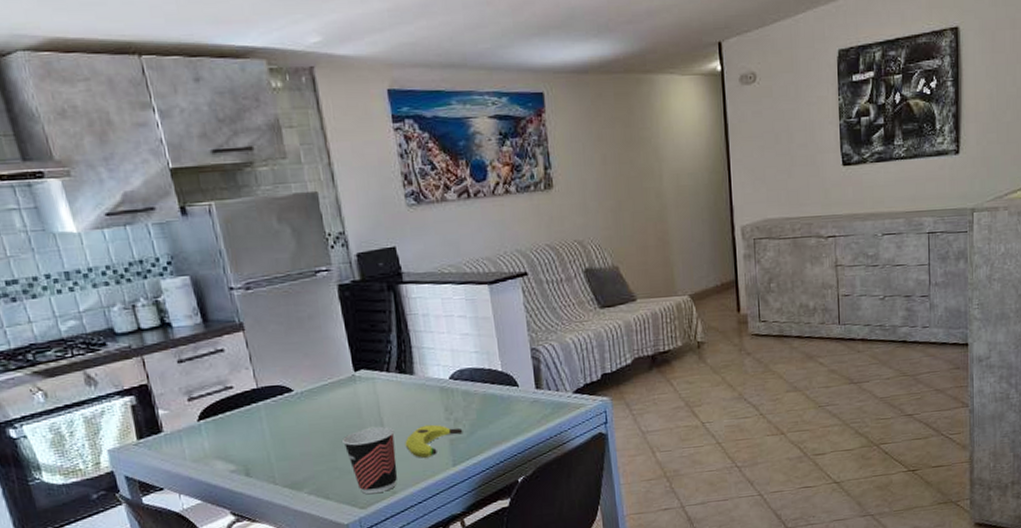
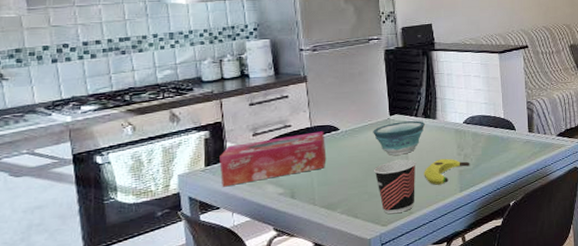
tissue box: none [152,393,282,464] -> present [219,131,327,187]
bowl: none [335,377,400,422] -> present [373,121,425,156]

